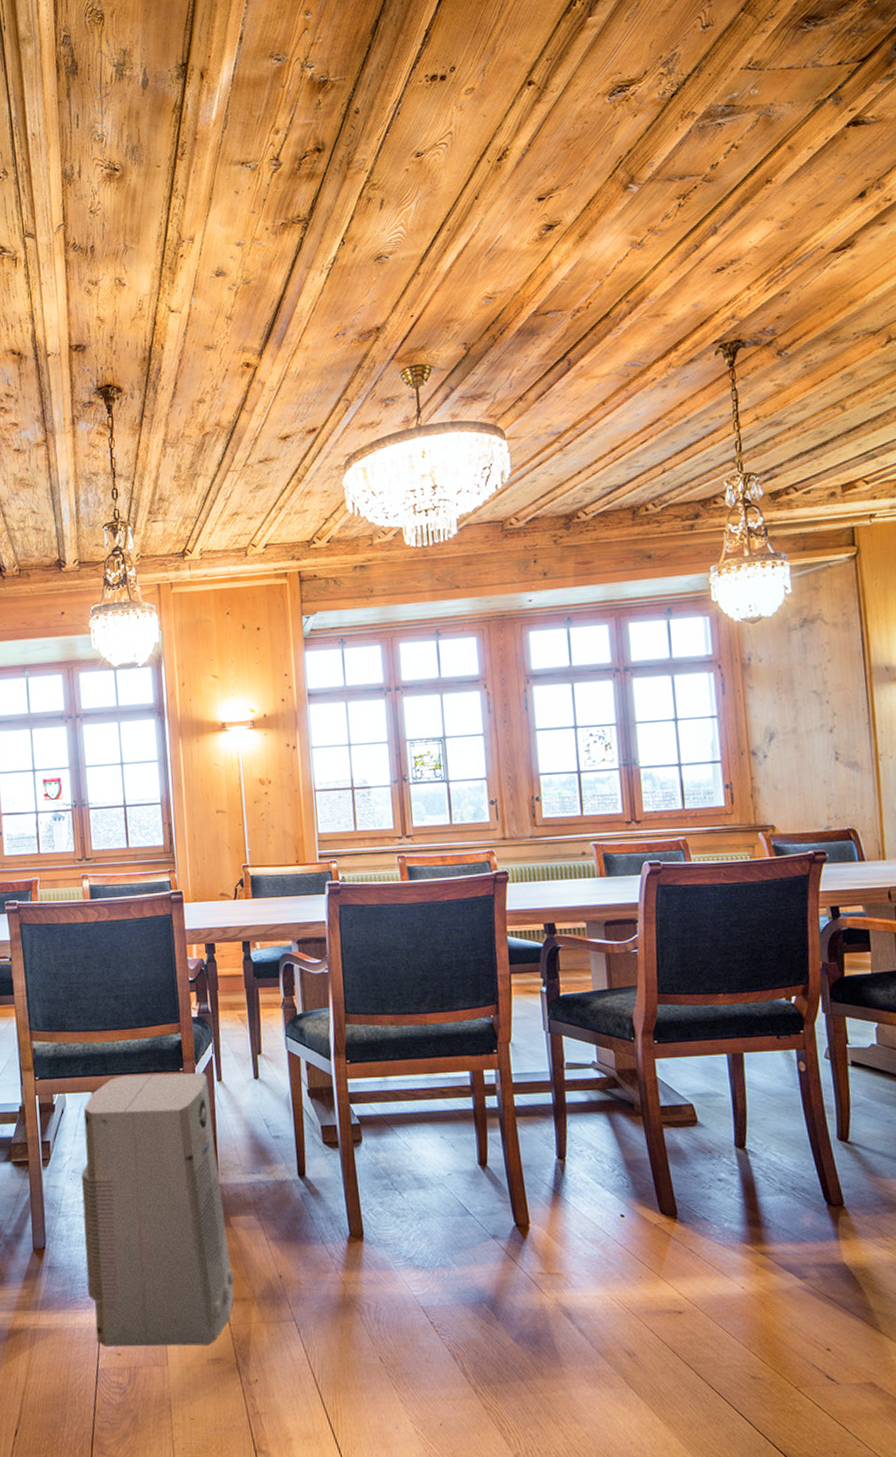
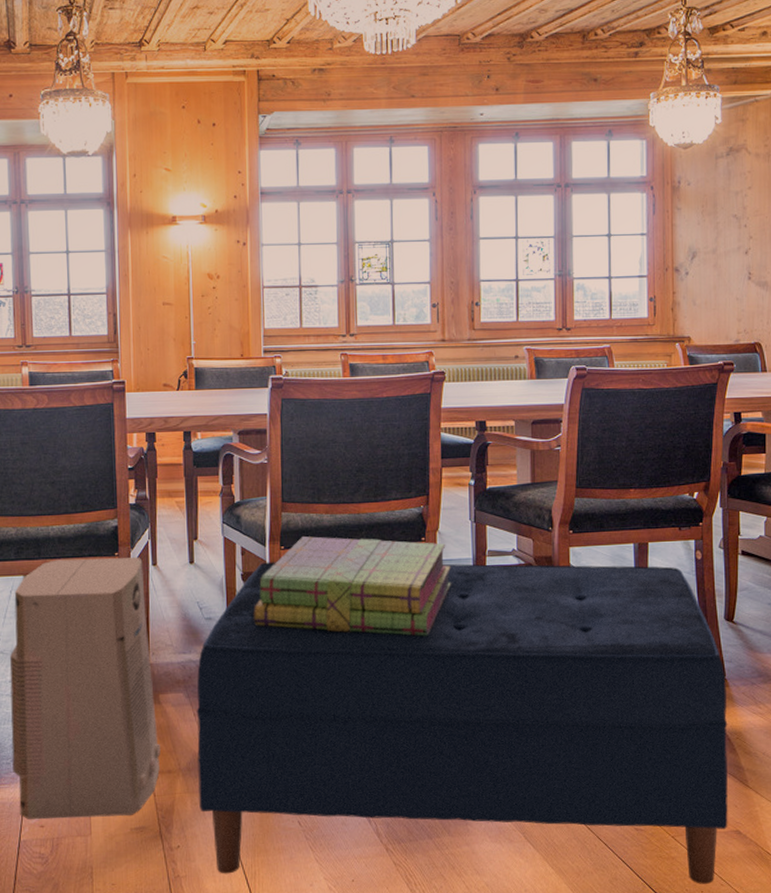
bench: none [267,1076,860,1444] -> present [196,562,728,884]
stack of books: none [322,1049,528,1157] -> present [254,536,451,636]

